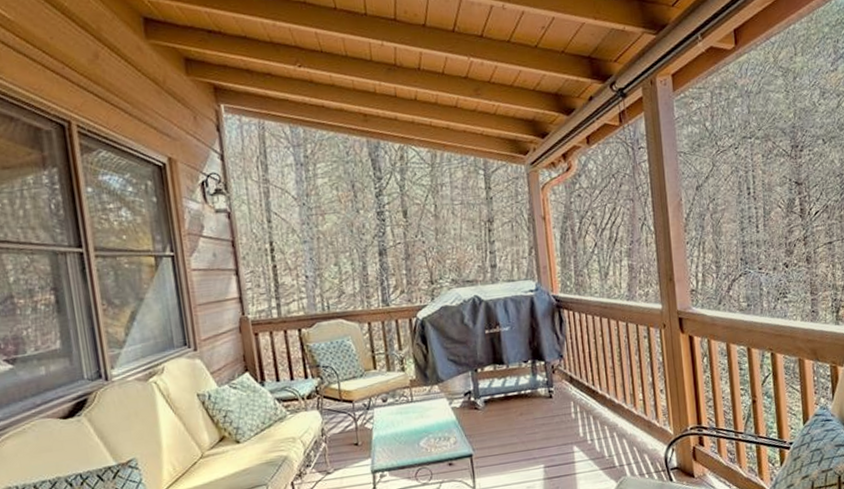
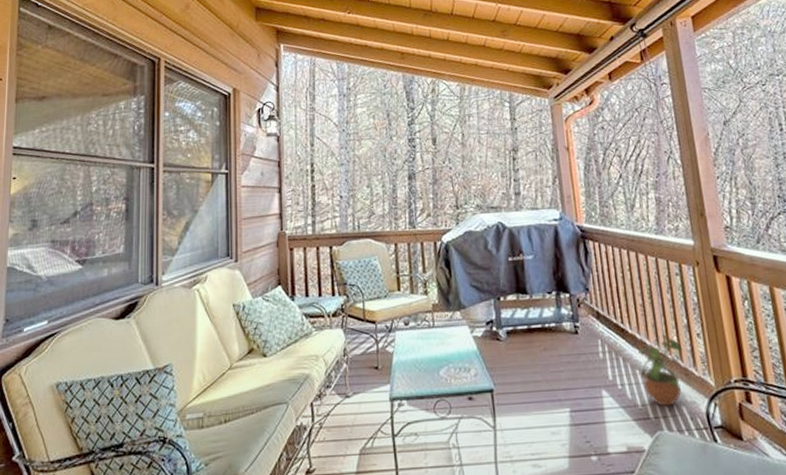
potted plant: none [607,395,647,456] -> present [639,338,682,407]

